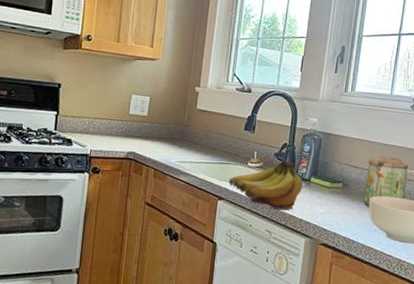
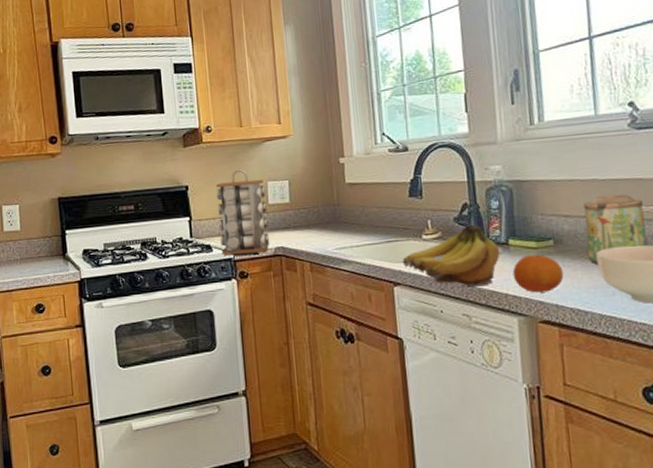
spice rack: none [80,78,129,155] -> present [216,168,270,256]
fruit: none [308,192,345,222] -> present [512,254,564,293]

